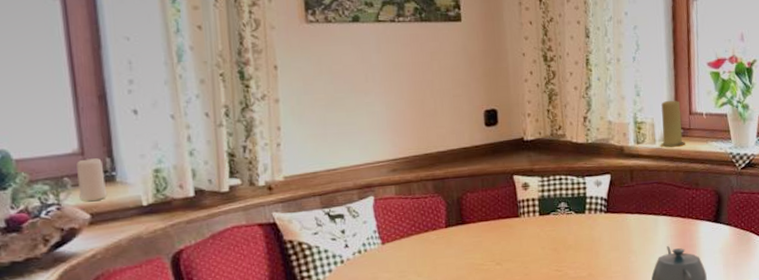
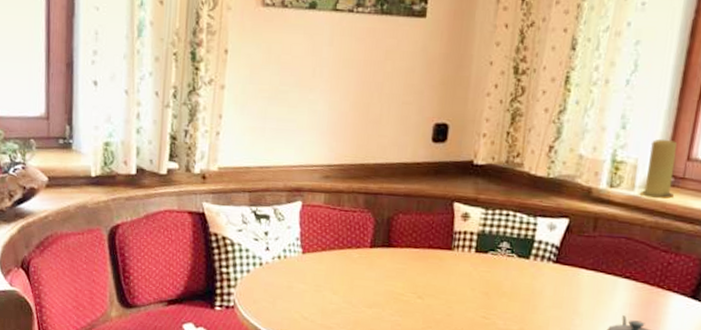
candle: present [76,157,108,202] -> none [41,123,64,166]

